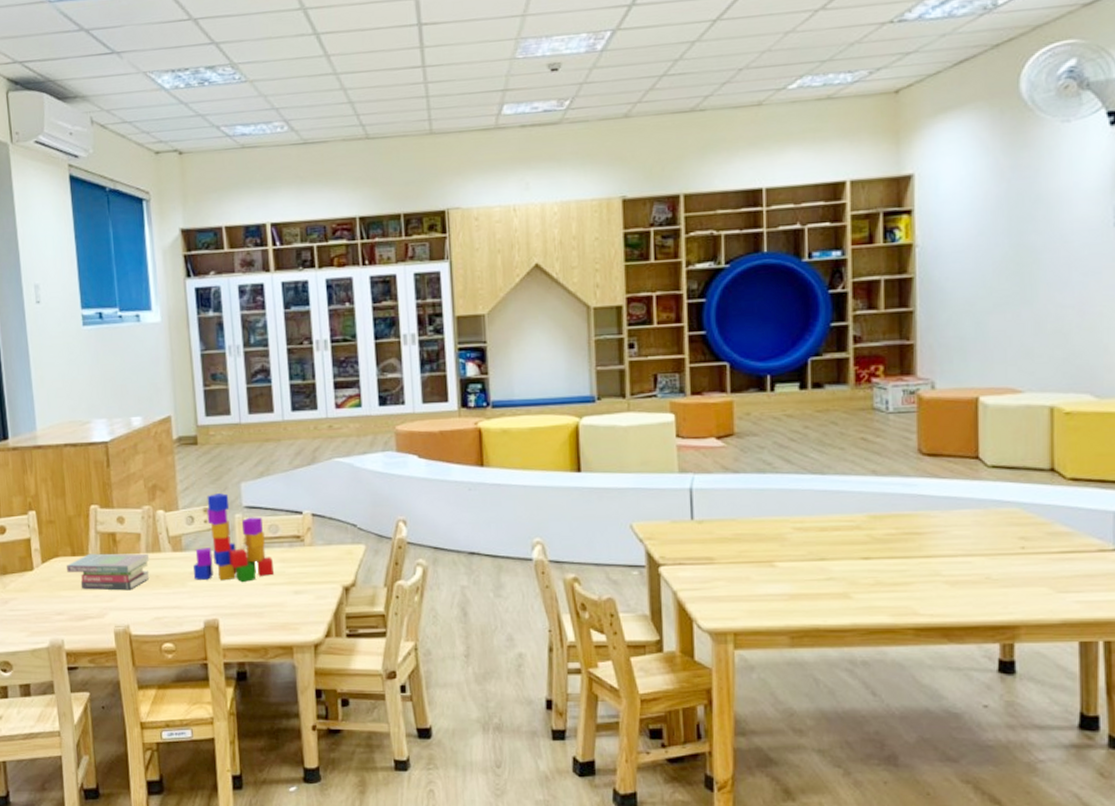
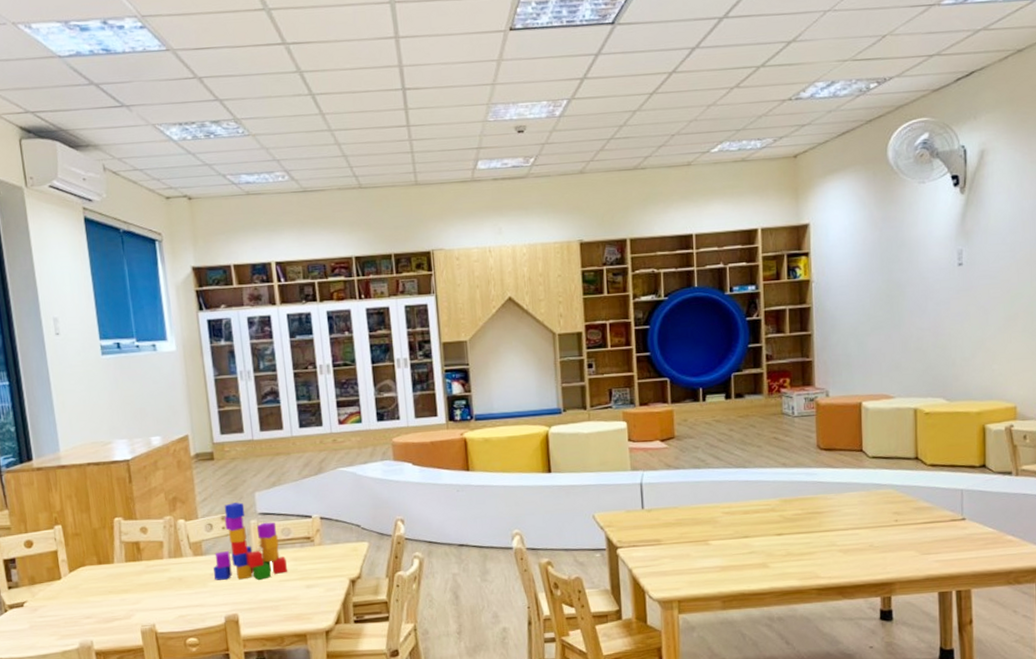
books: present [67,553,150,591] -> none [93,559,173,594]

